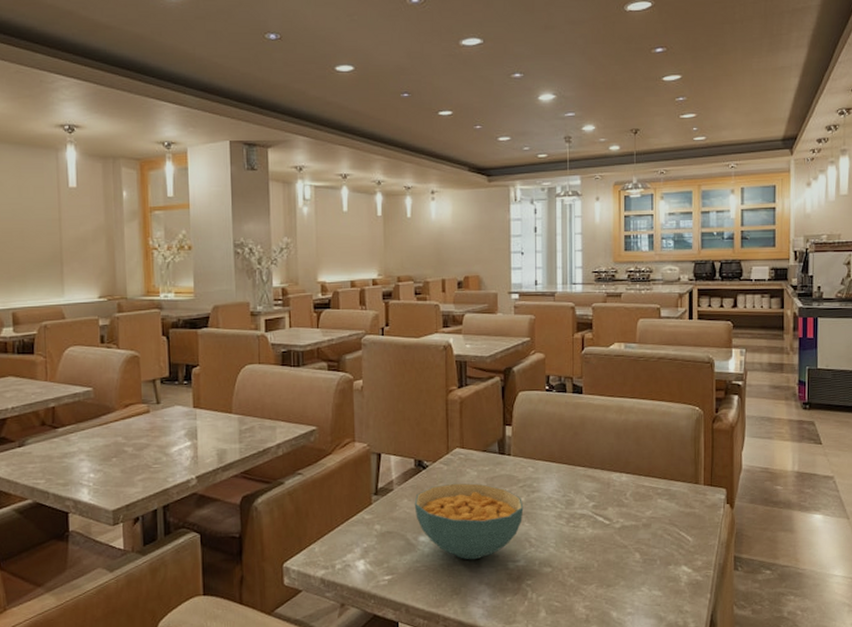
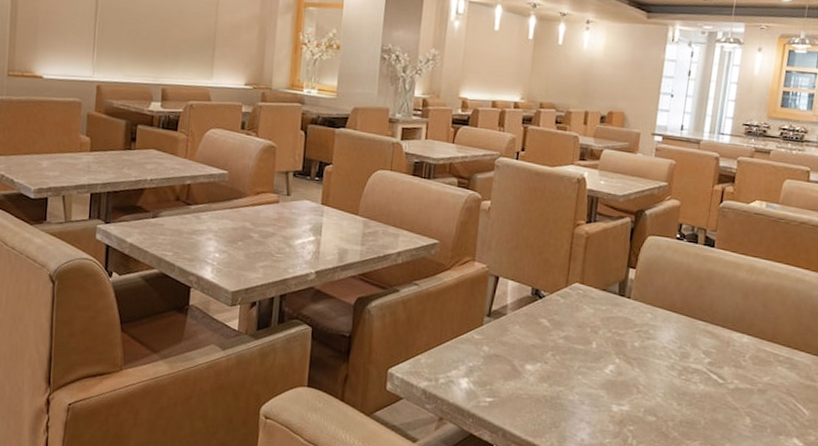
cereal bowl: present [414,483,524,560] -> none [525,317,637,397]

